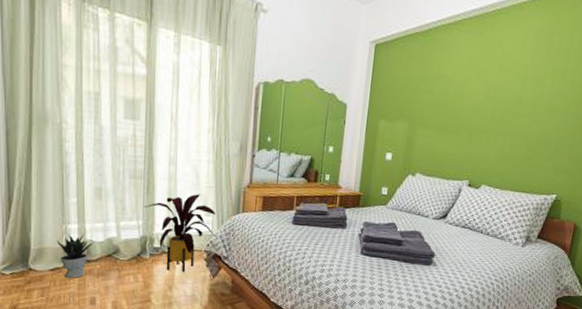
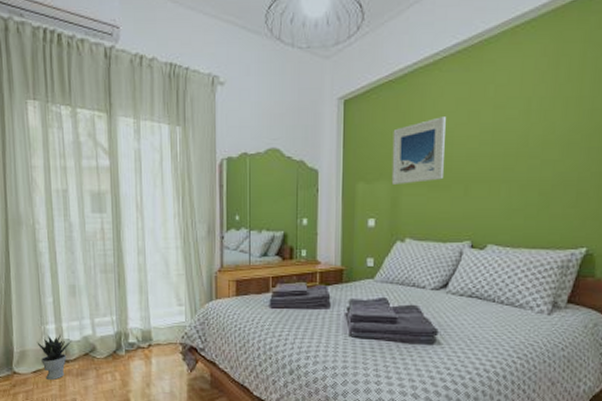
house plant: present [144,194,216,272] -> none [116,283,191,367]
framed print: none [409,71,460,126] -> present [391,117,446,184]

